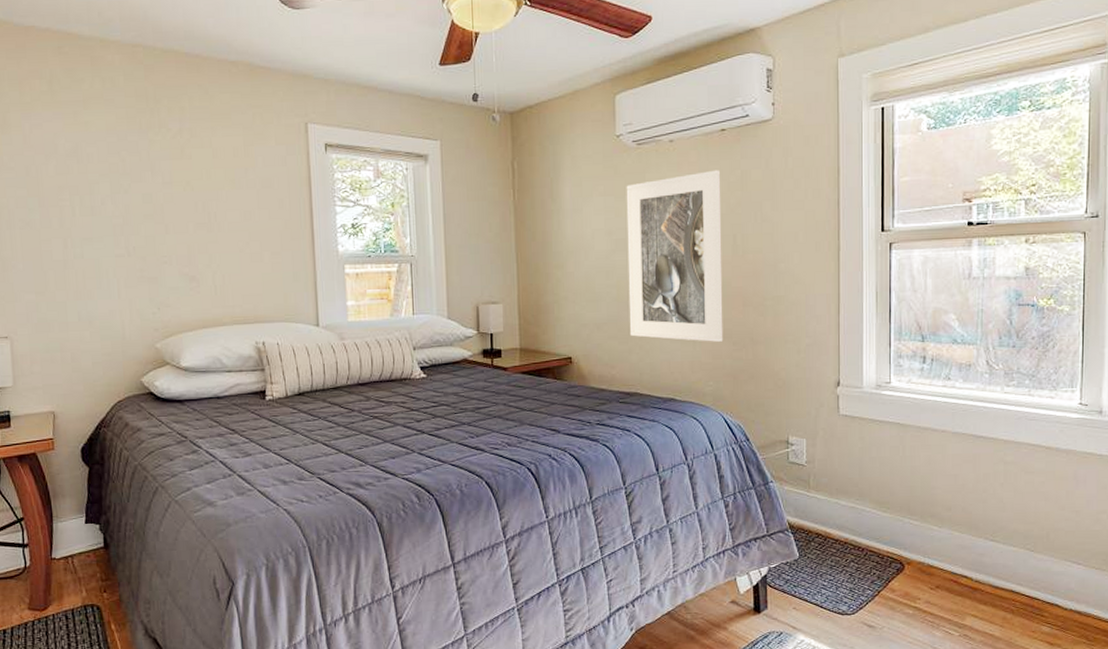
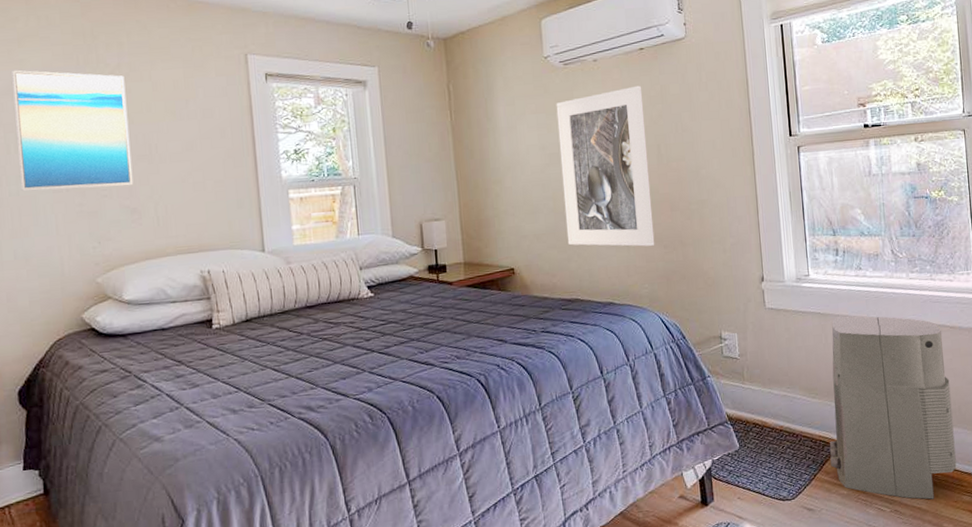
wall art: none [77,132,193,255] -> present [12,69,134,192]
air purifier: none [897,428,1039,627] -> present [829,315,957,500]

